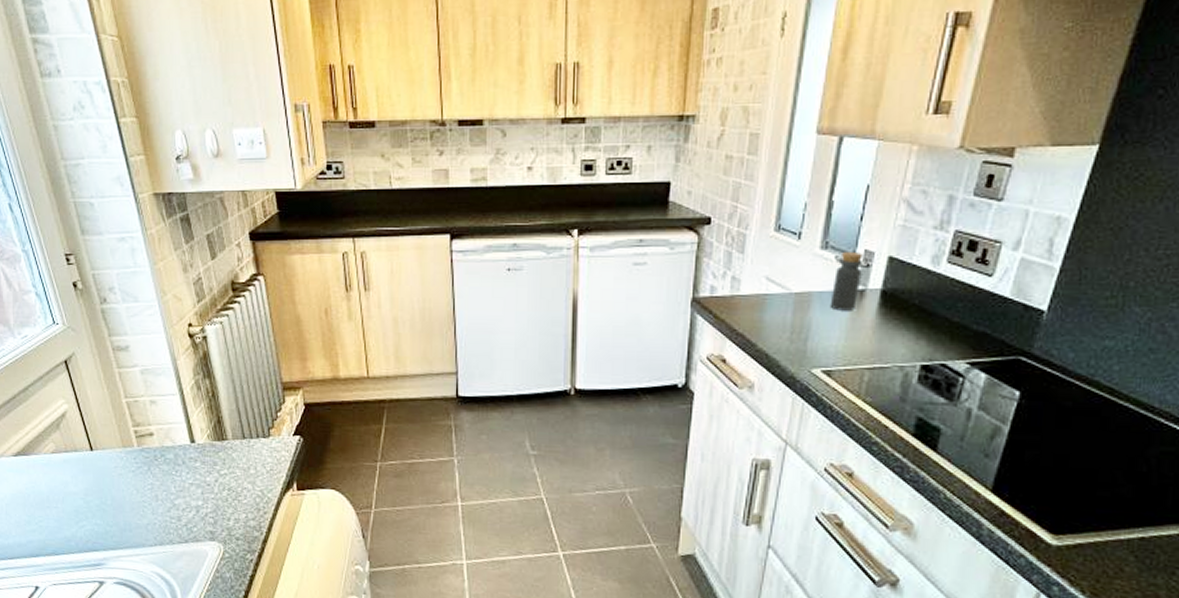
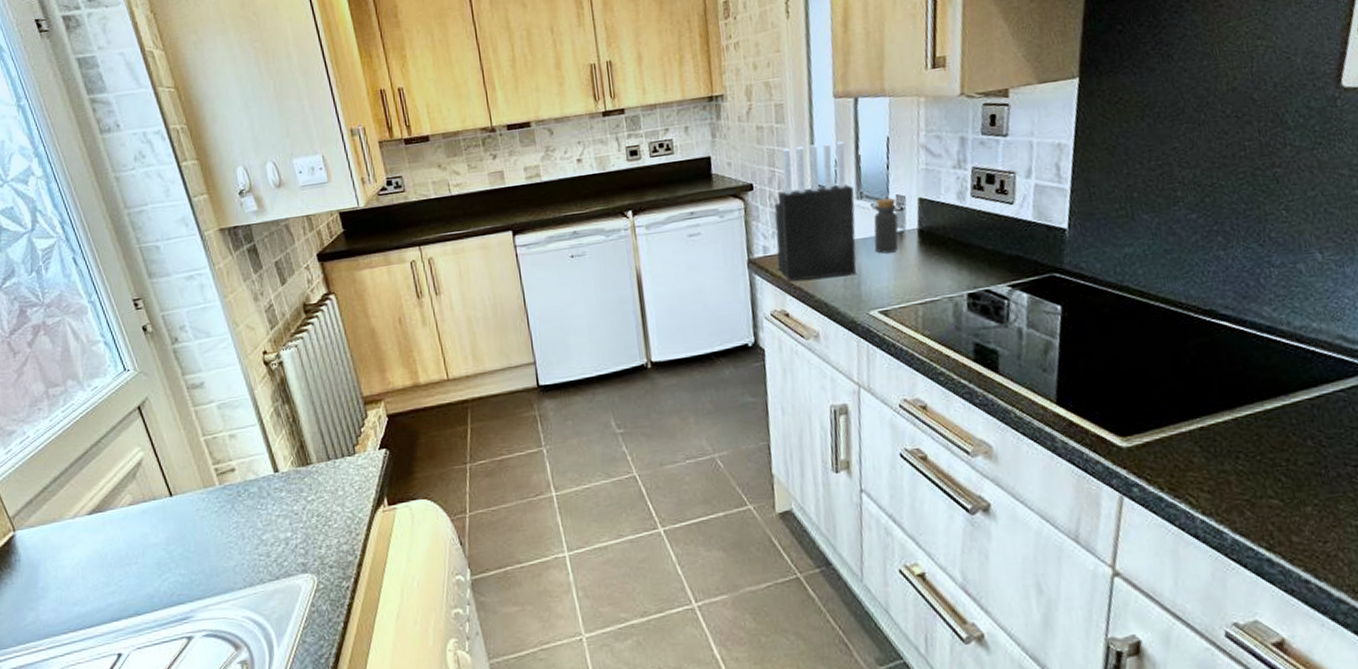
knife block: none [723,183,820,329] -> present [774,141,857,282]

